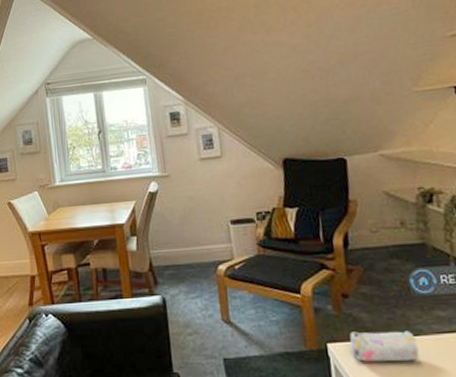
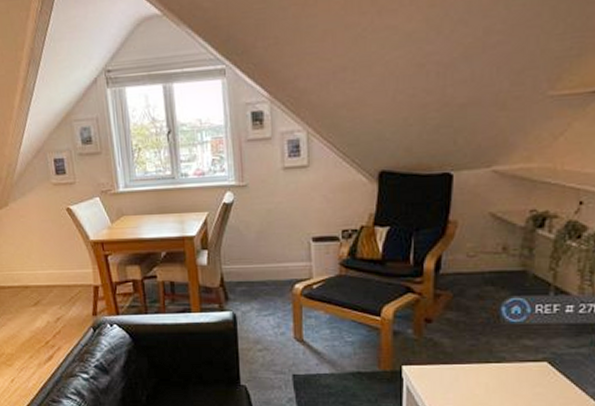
pencil case: present [349,330,419,362] -> none [427,356,497,387]

